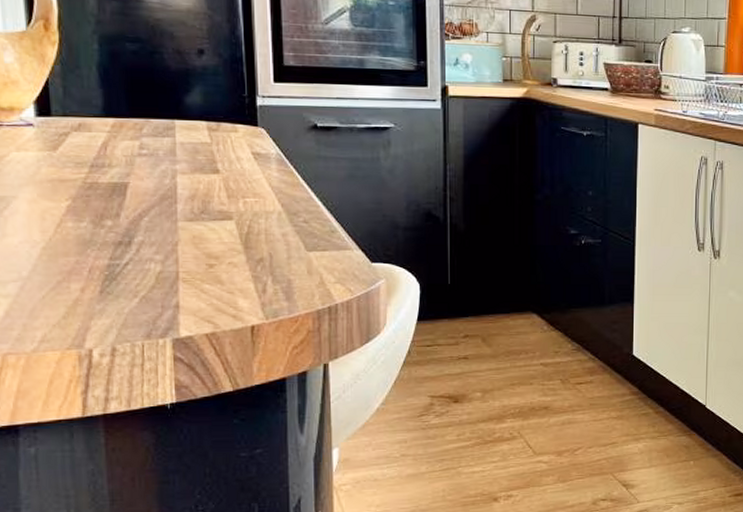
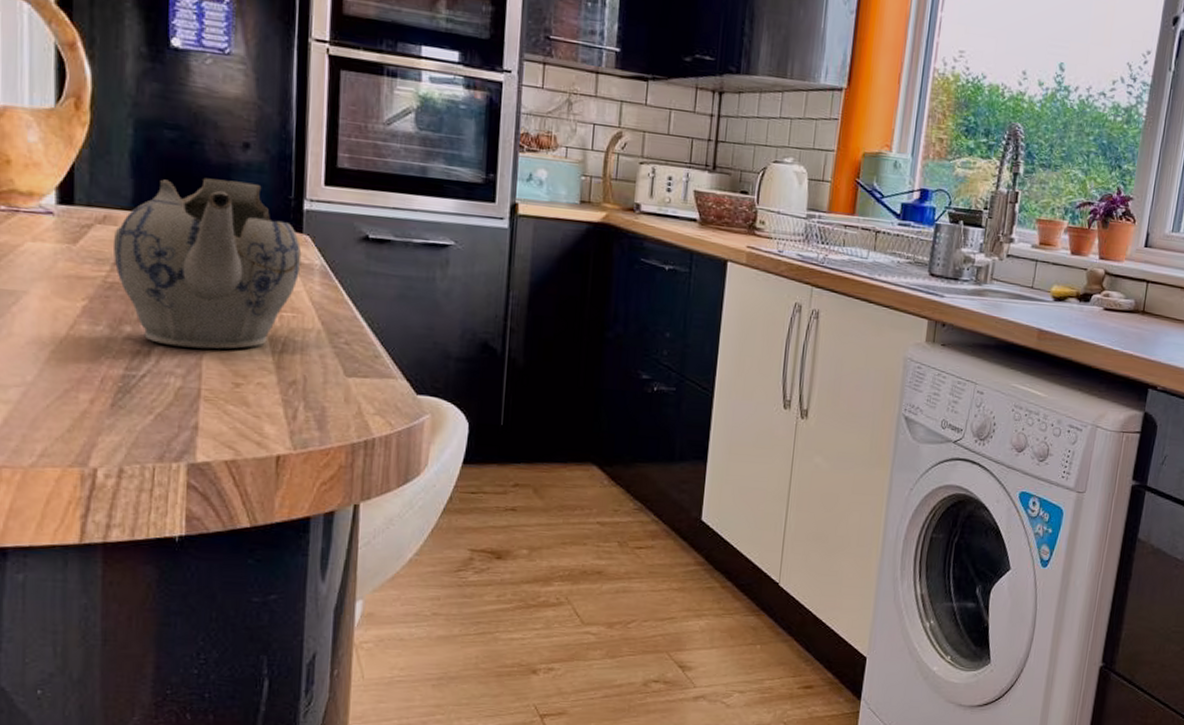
teapot: none [89,83,259,236] -> present [112,178,302,349]

